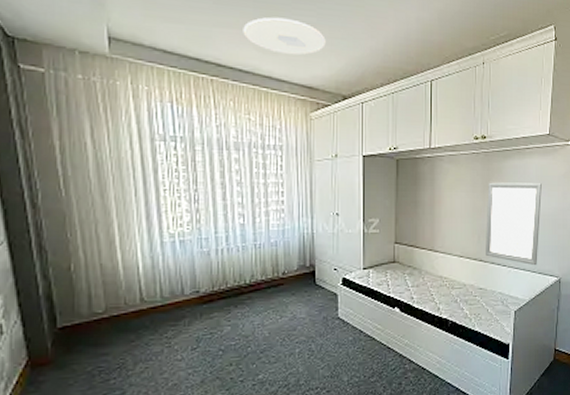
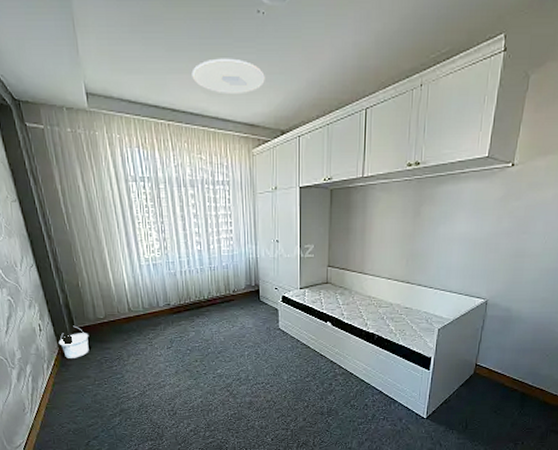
bucket: none [28,324,78,372] -> present [58,325,89,358]
wall art: present [486,182,542,266] -> none [413,208,475,288]

